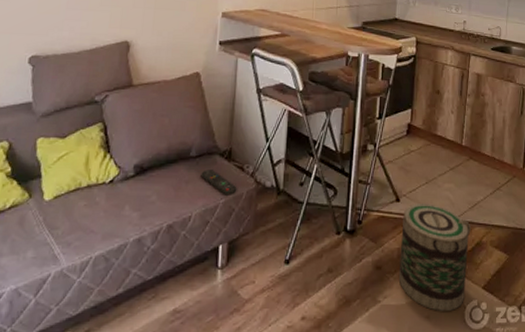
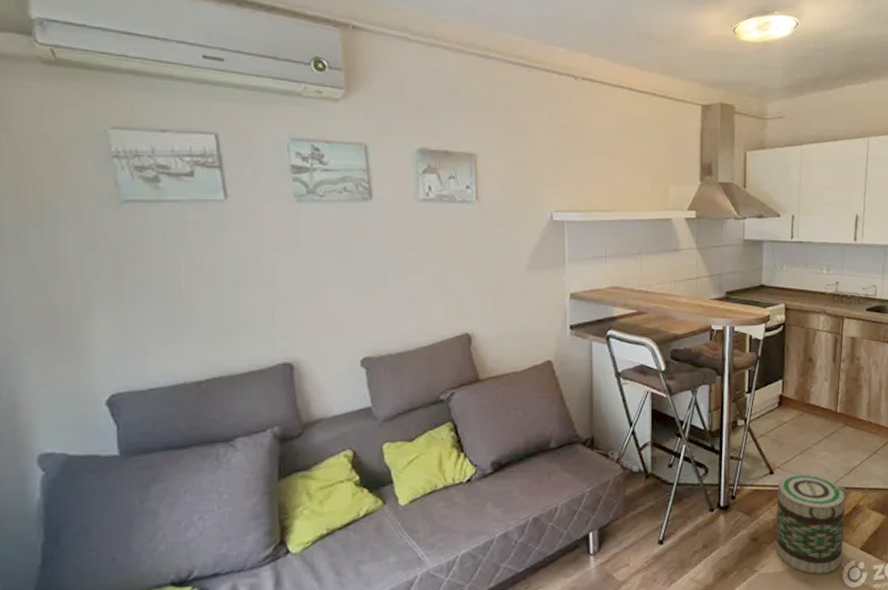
remote control: present [201,170,237,195] -> none [563,459,603,484]

